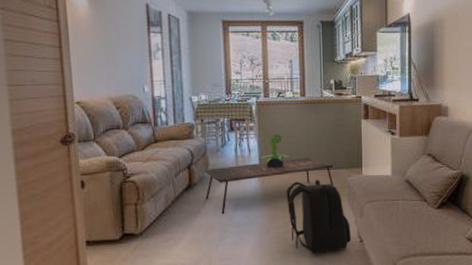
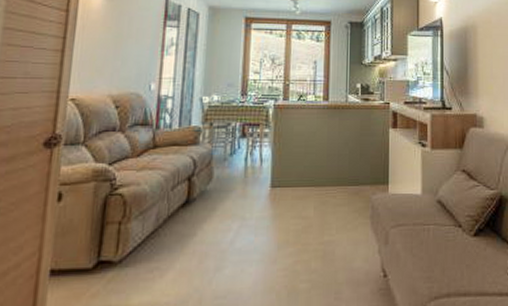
coffee table: present [205,158,334,215] -> none [204,171,356,239]
potted plant: present [258,134,292,169] -> none [271,143,309,183]
backpack: present [286,179,352,254] -> none [299,197,374,292]

